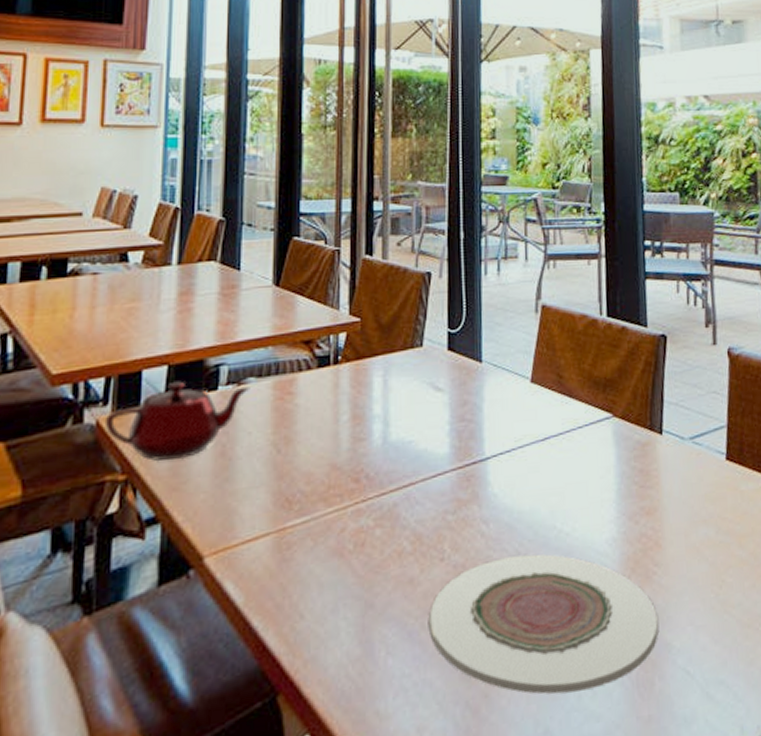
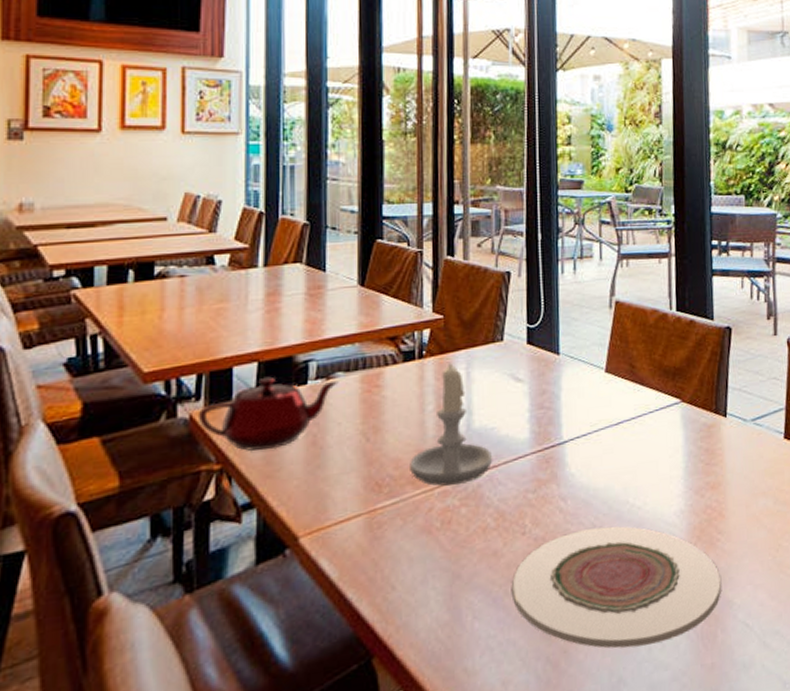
candle: none [322,369,411,504] -> present [410,363,493,486]

